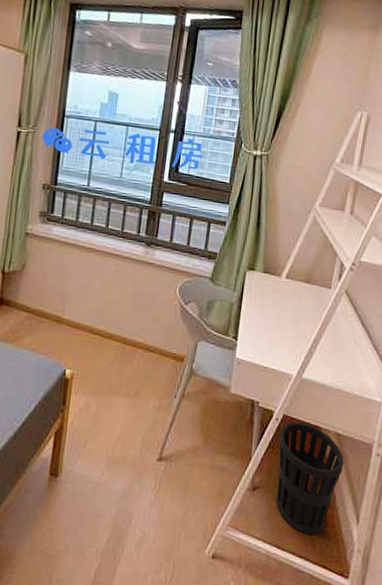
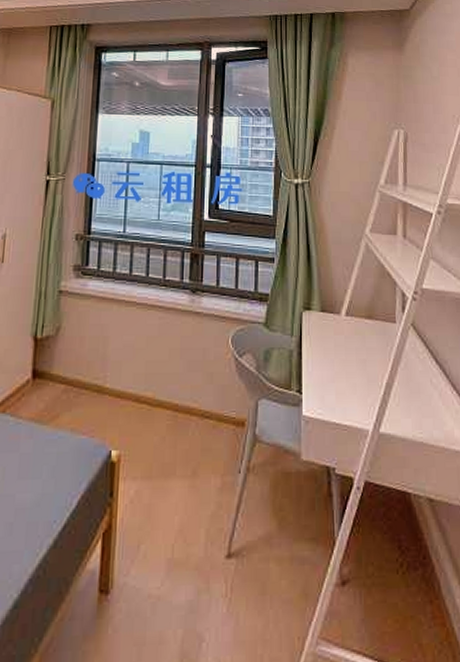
wastebasket: present [275,422,344,536] -> none [363,488,443,640]

